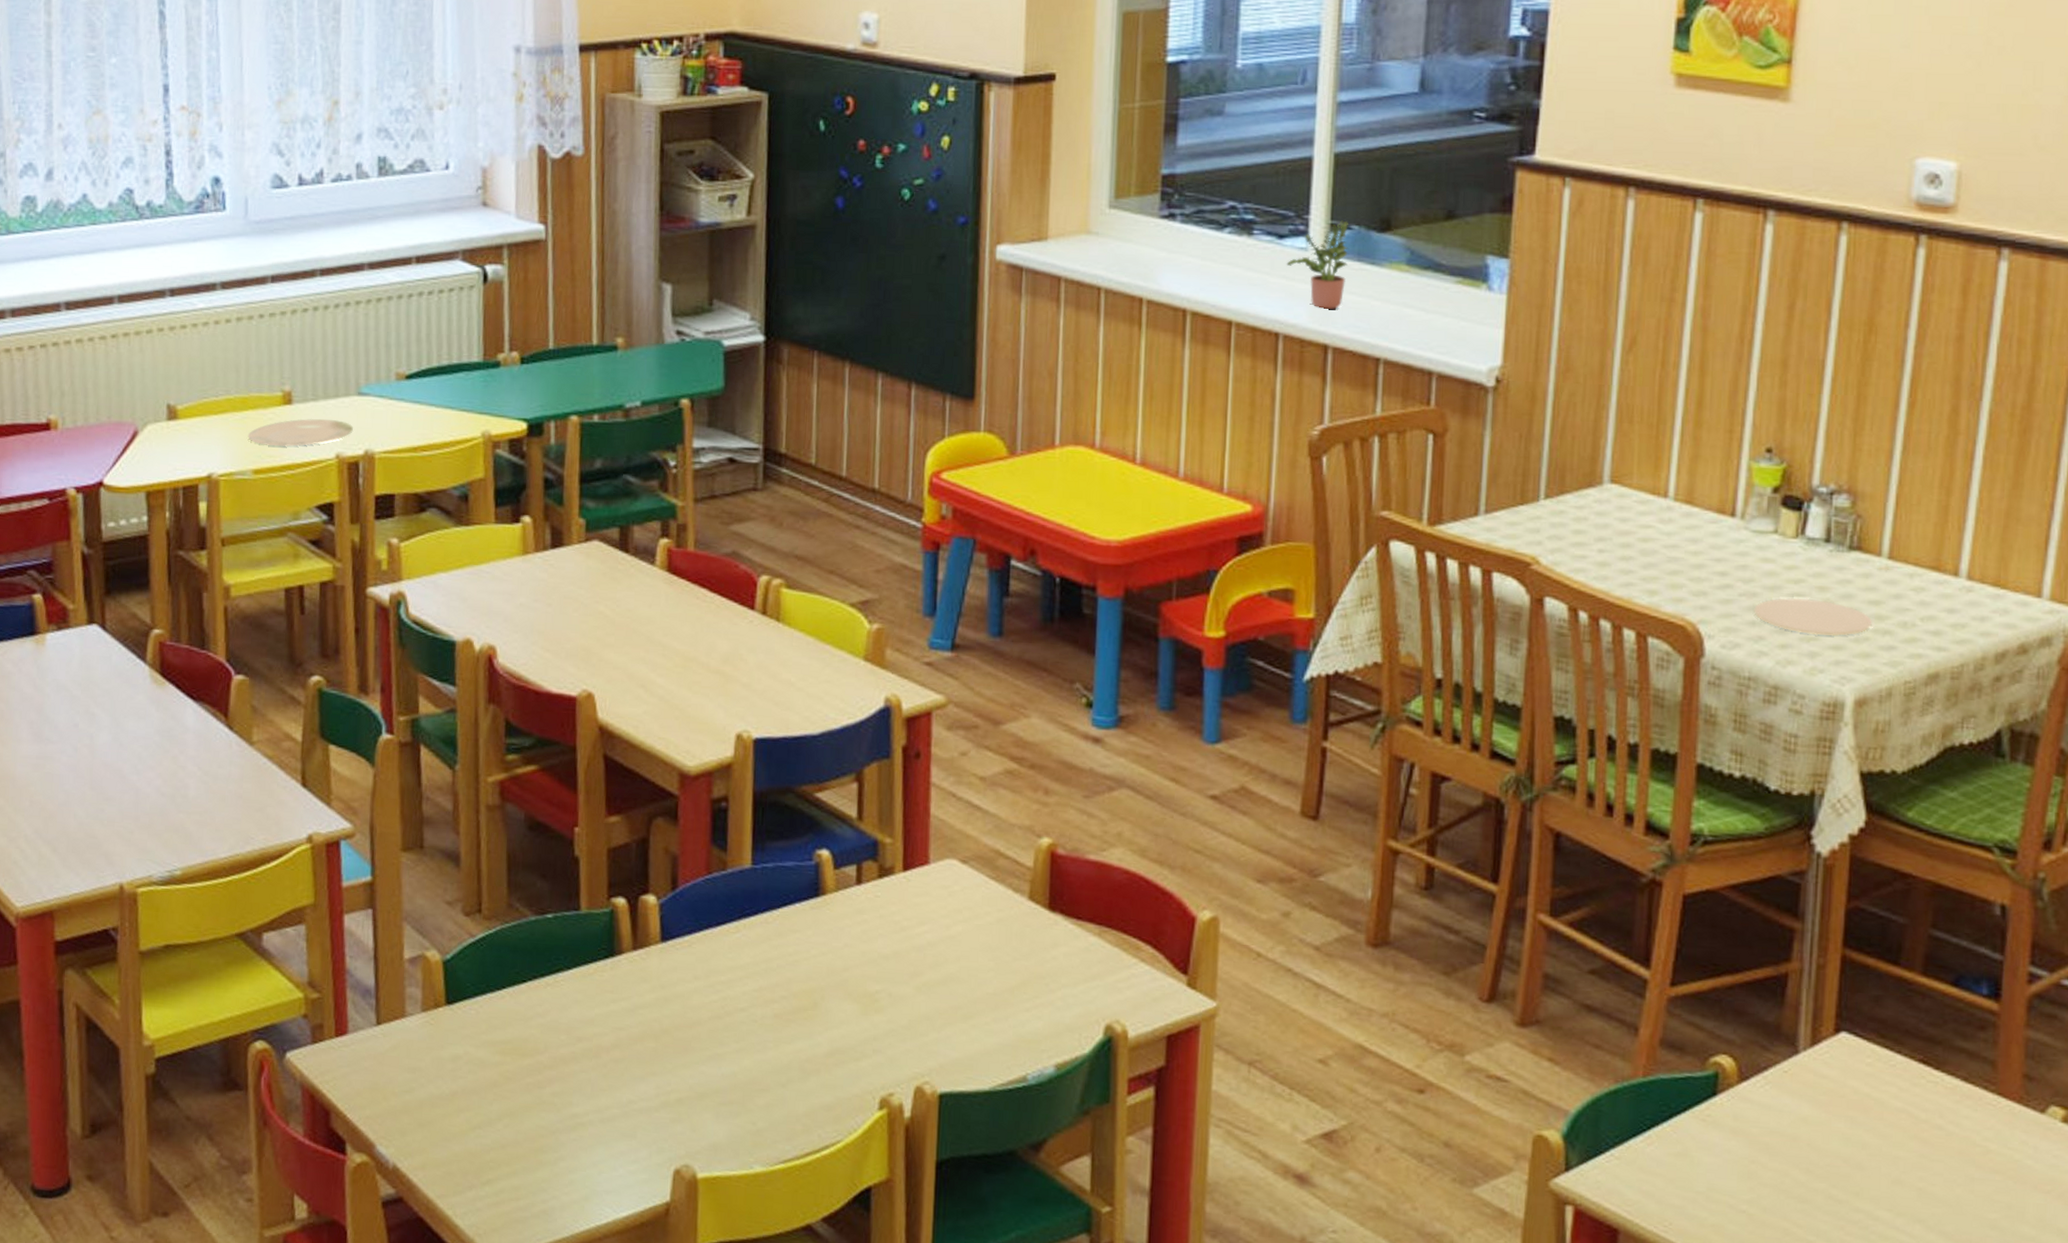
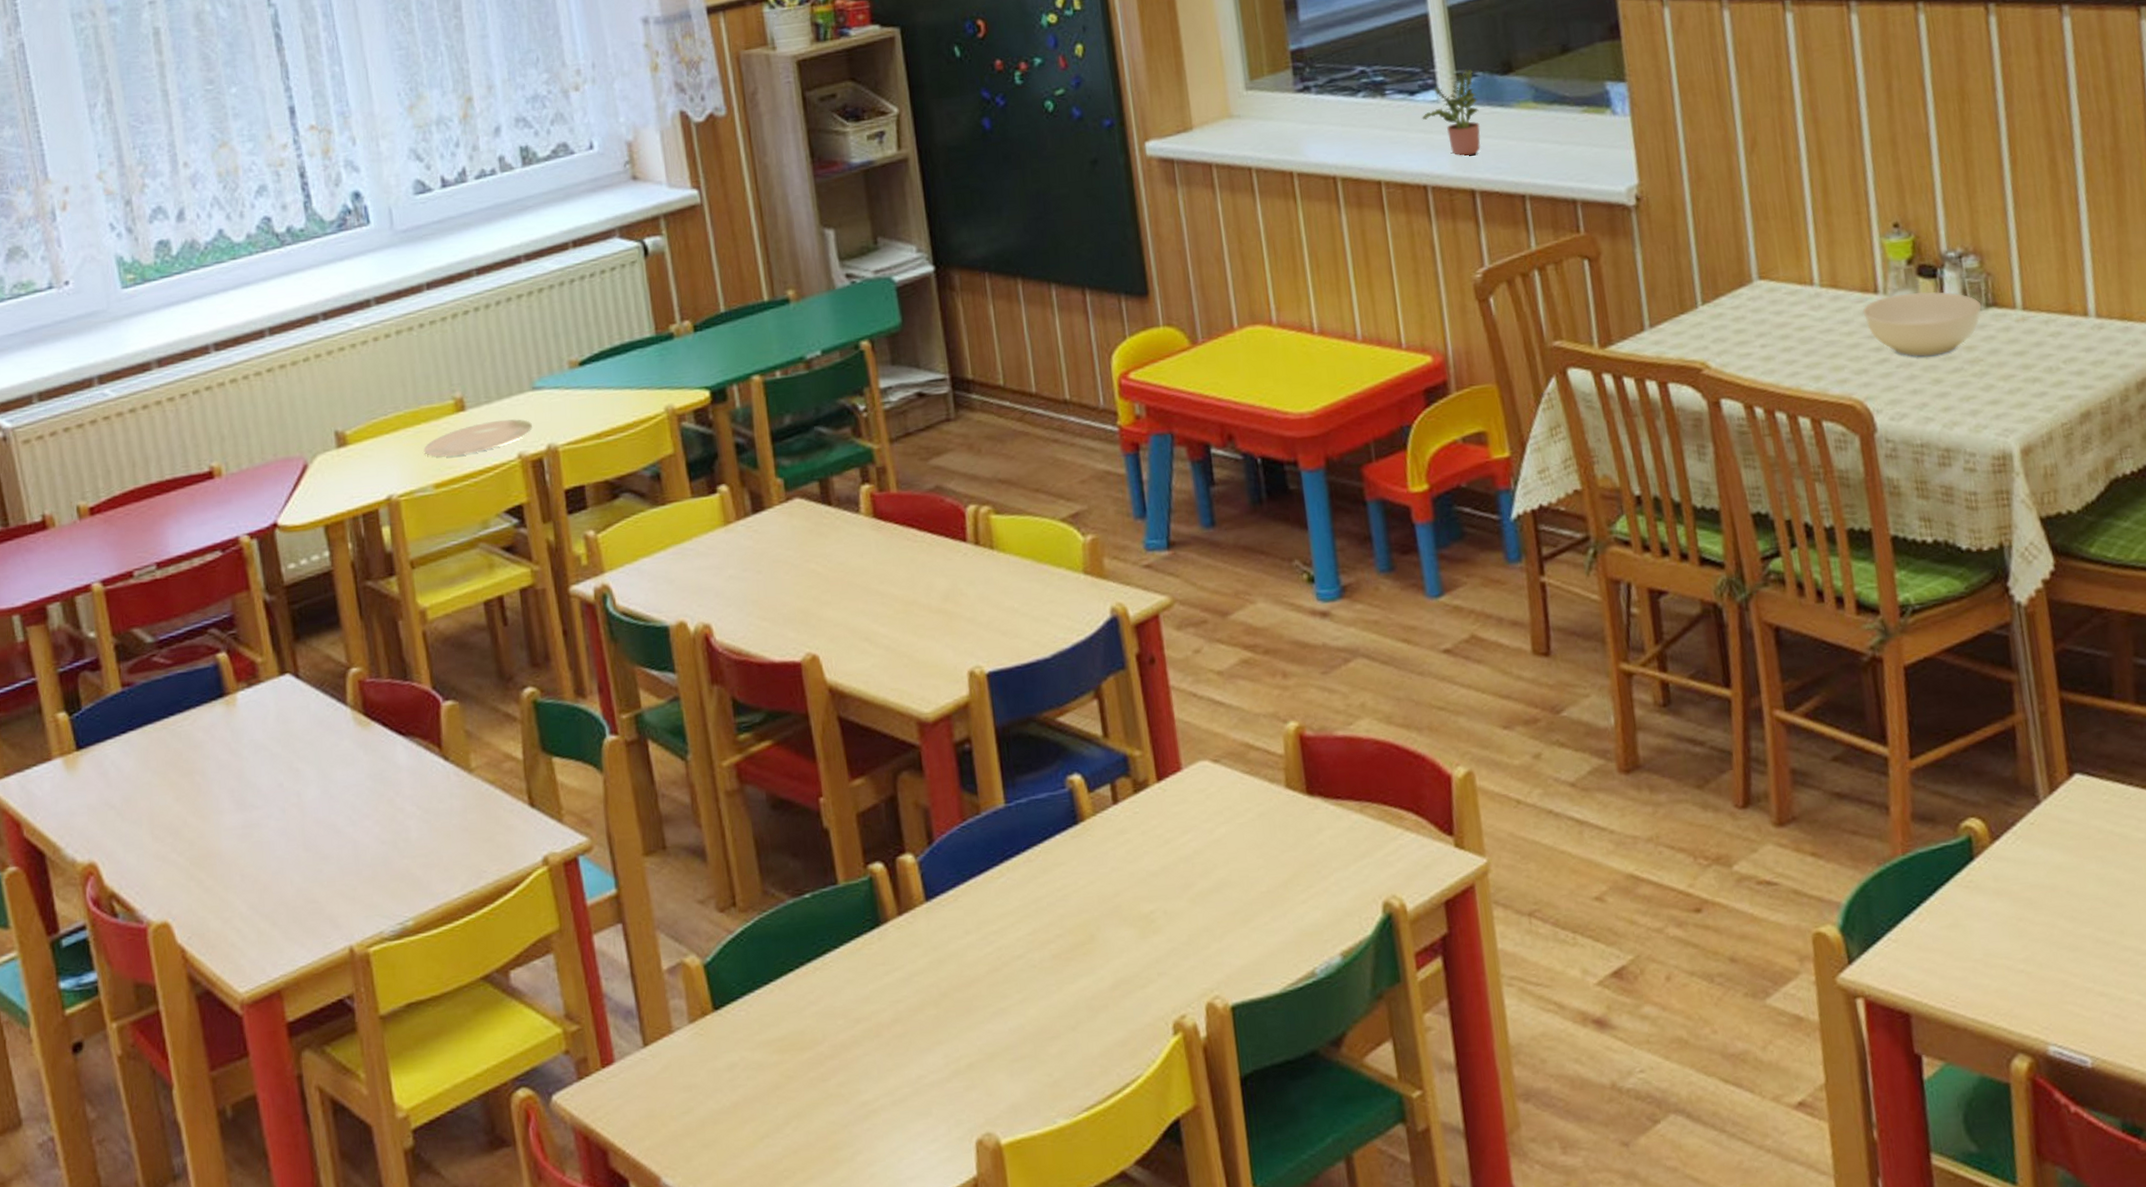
bowl: none [1714,521,1845,590] -> present [1862,291,1982,357]
plate: present [1754,597,1872,637] -> none [1912,359,2021,394]

